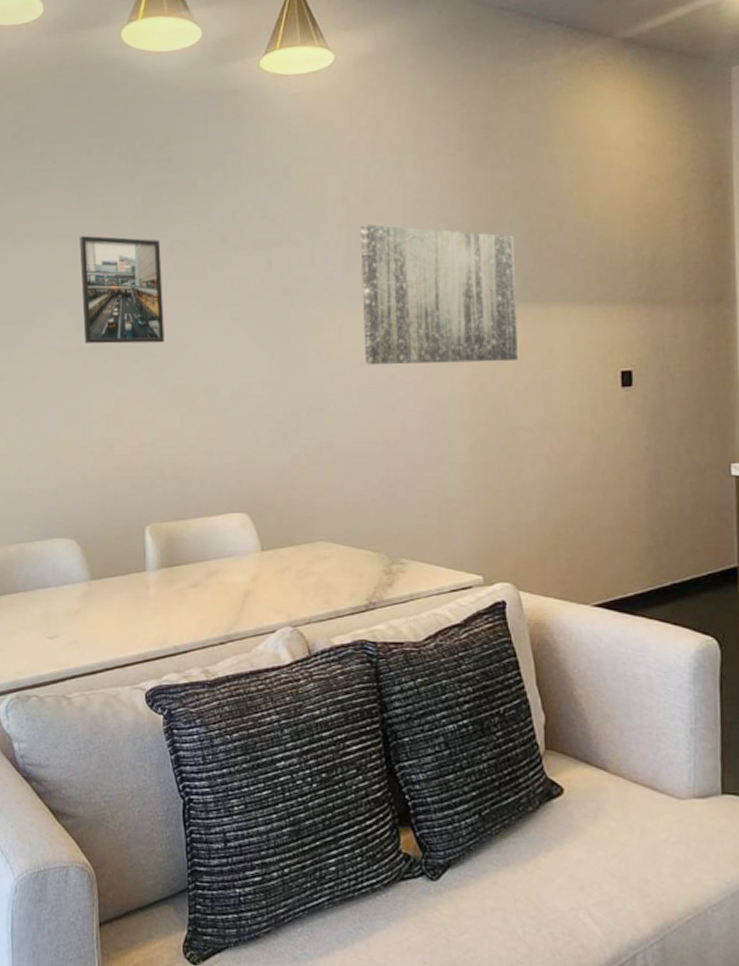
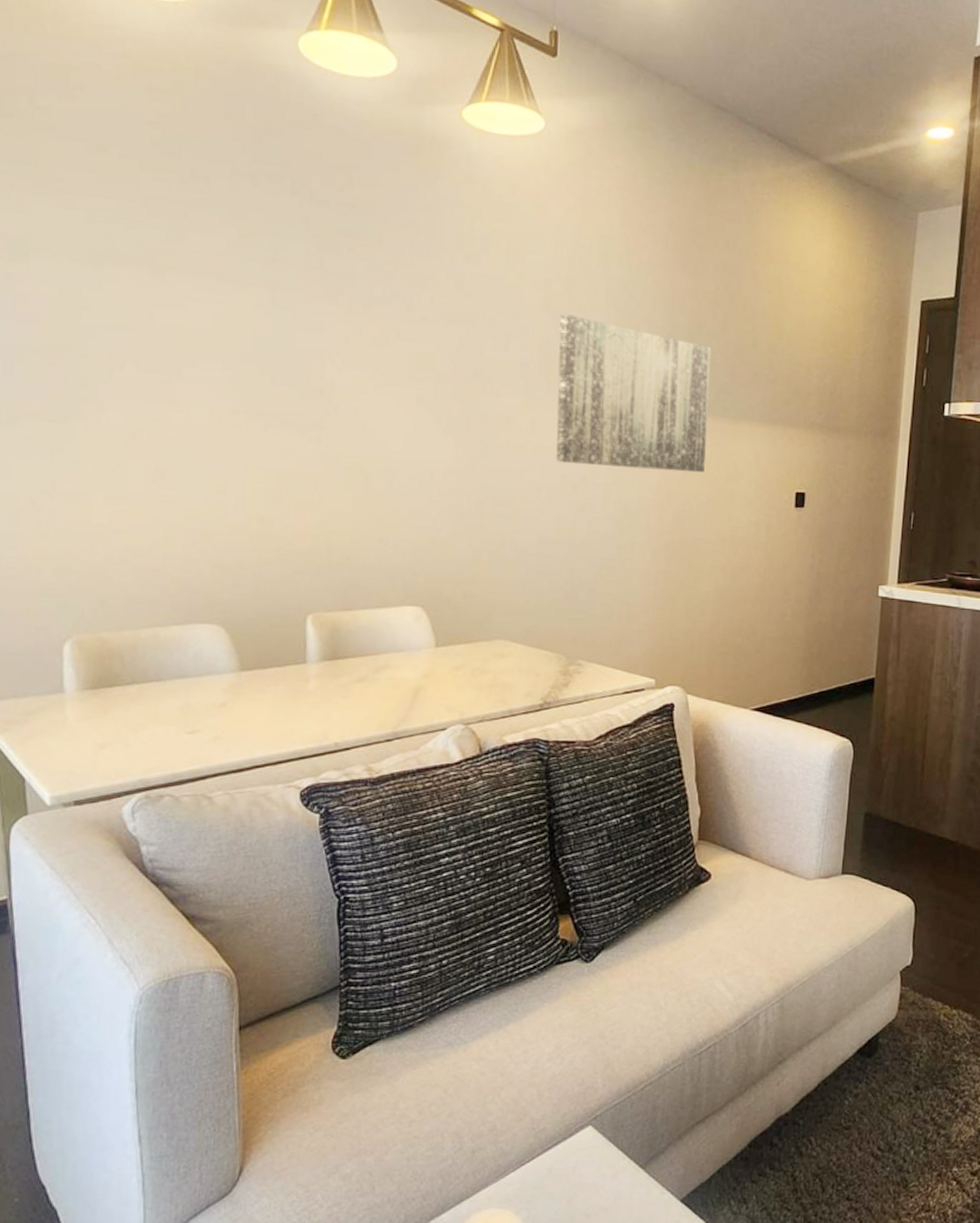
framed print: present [79,236,165,344] -> none [237,279,338,415]

